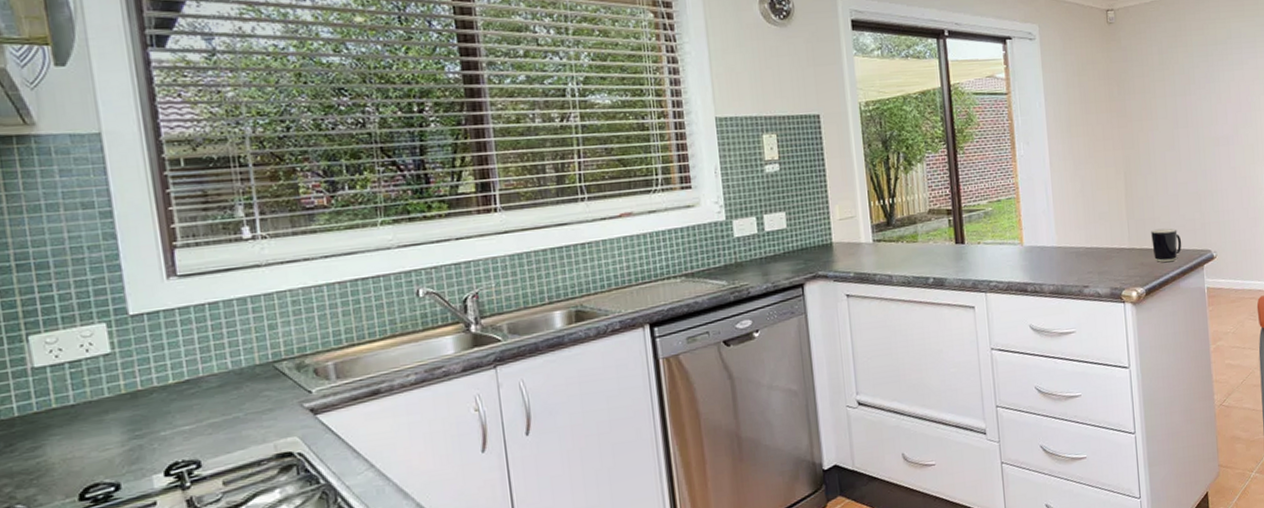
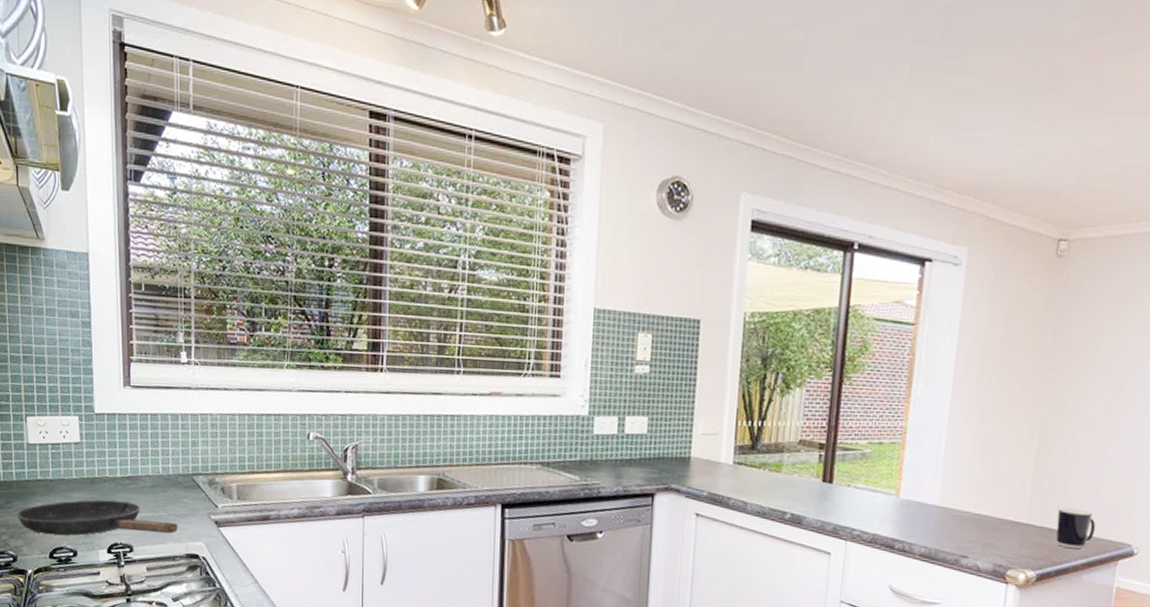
frying pan: none [23,409,262,474] -> present [16,499,179,535]

